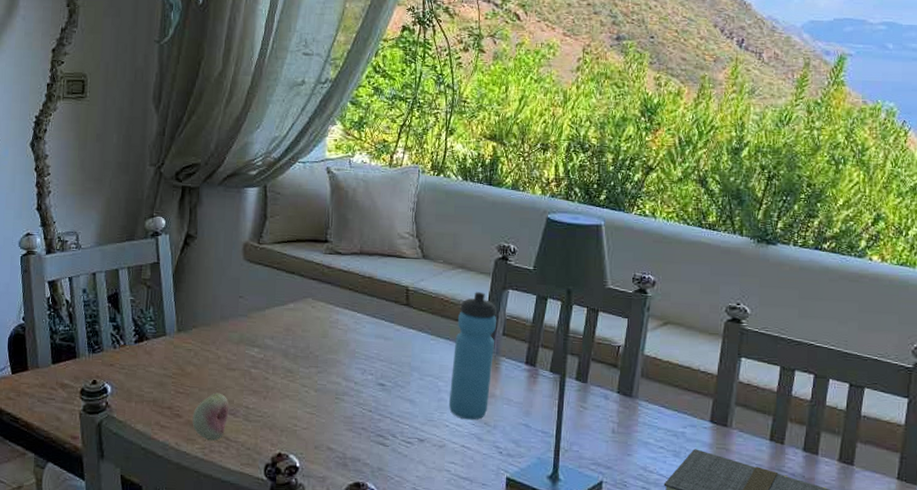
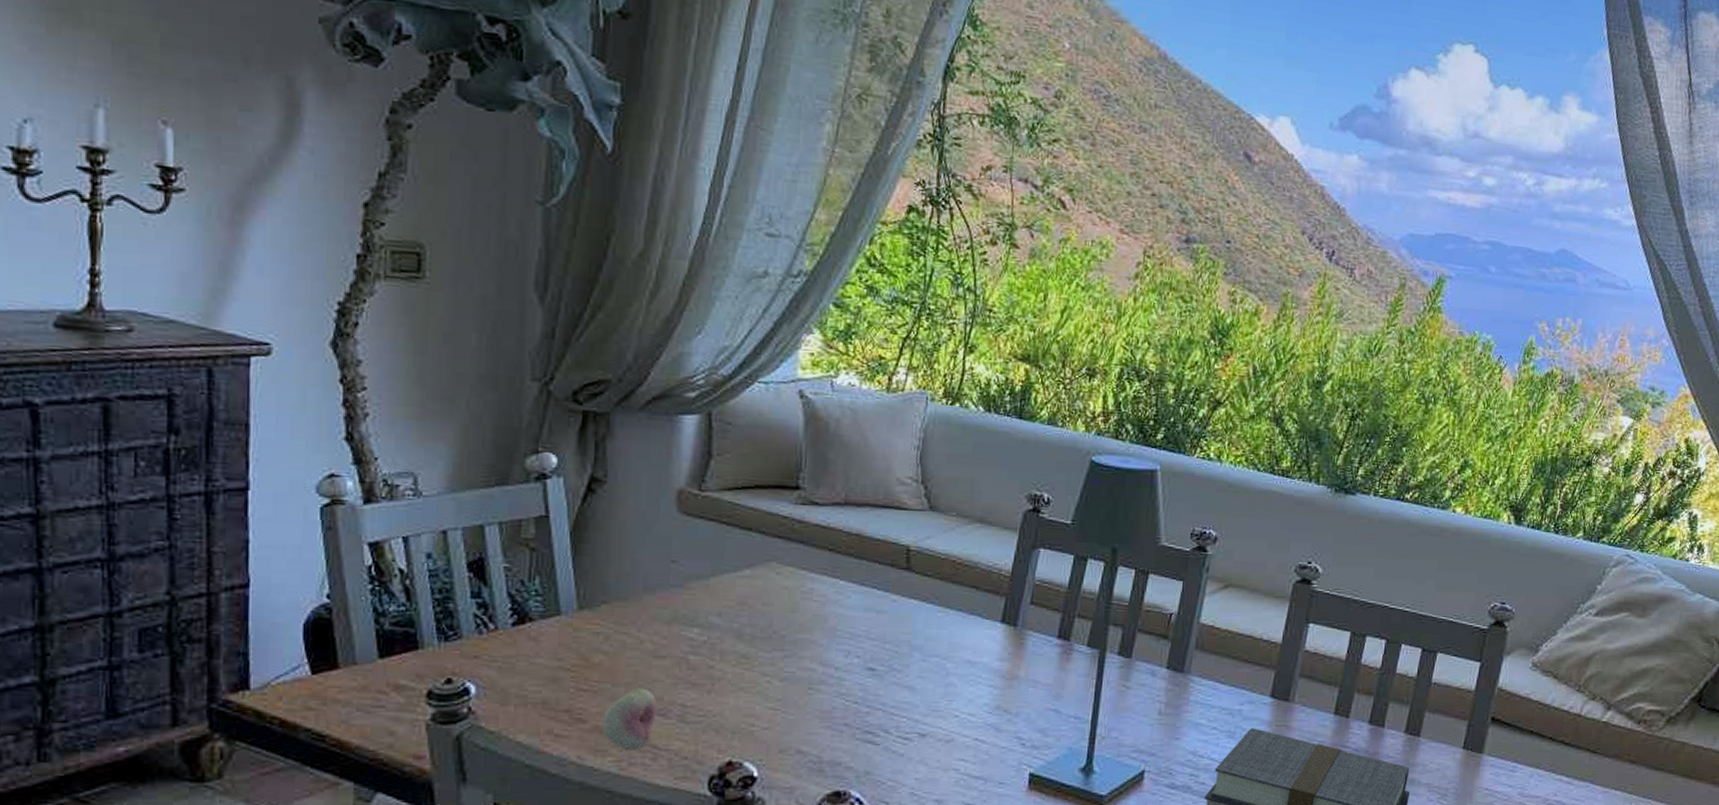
water bottle: present [448,292,497,420] -> none [958,552,1024,708]

